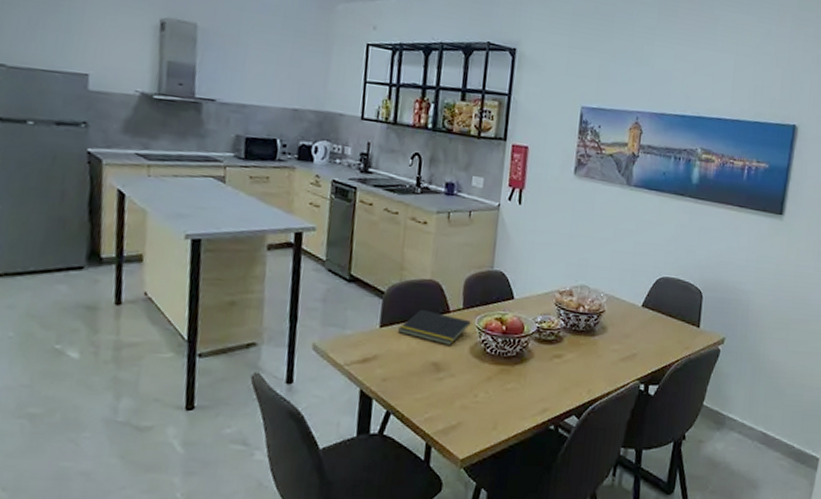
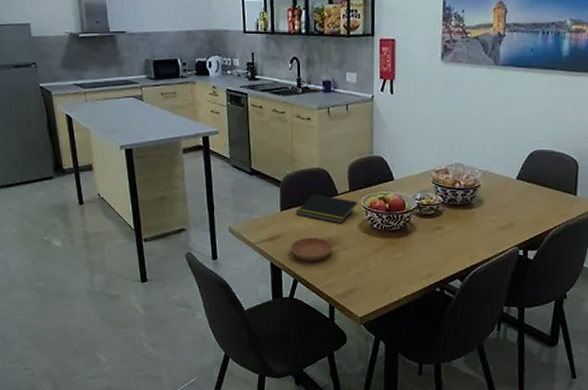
saucer: none [385,360,438,390] -> present [289,237,333,261]

